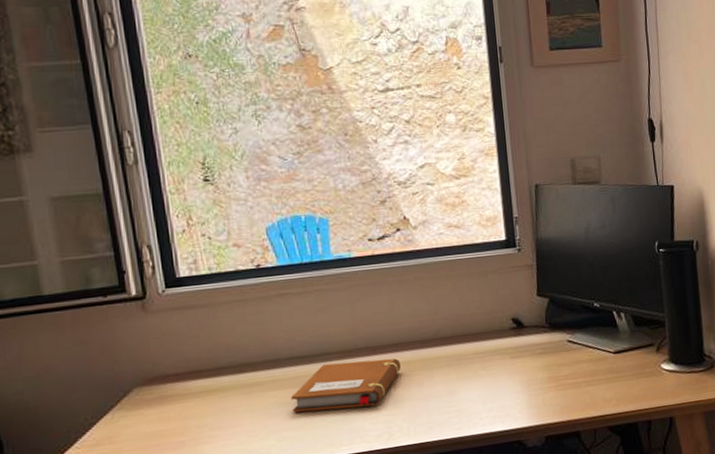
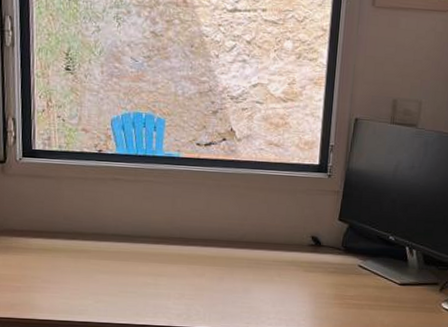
notebook: present [291,358,402,413] -> none [110,245,208,289]

